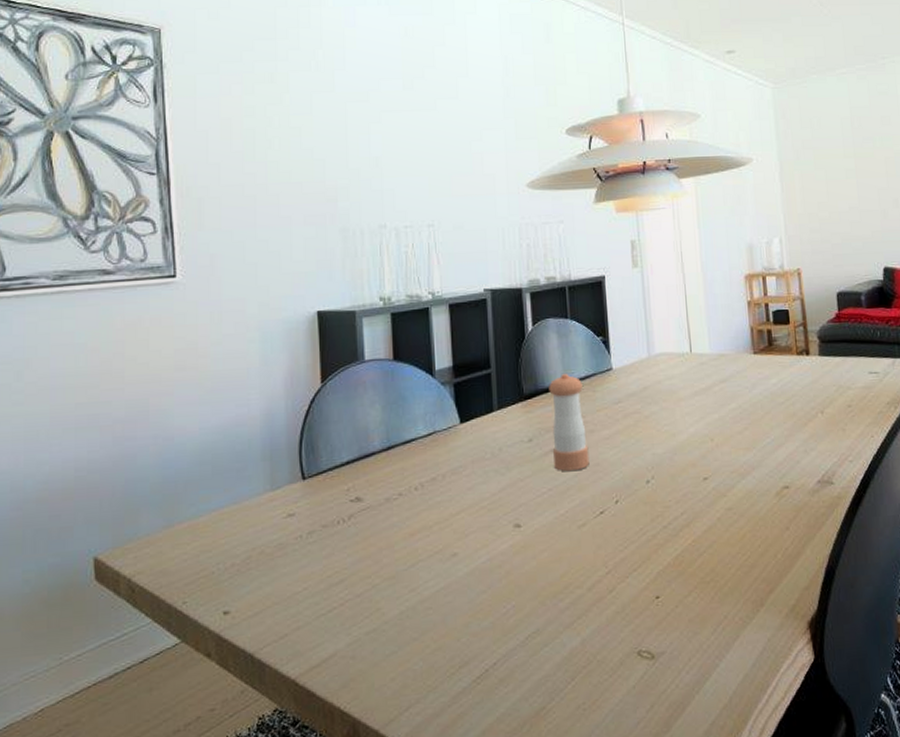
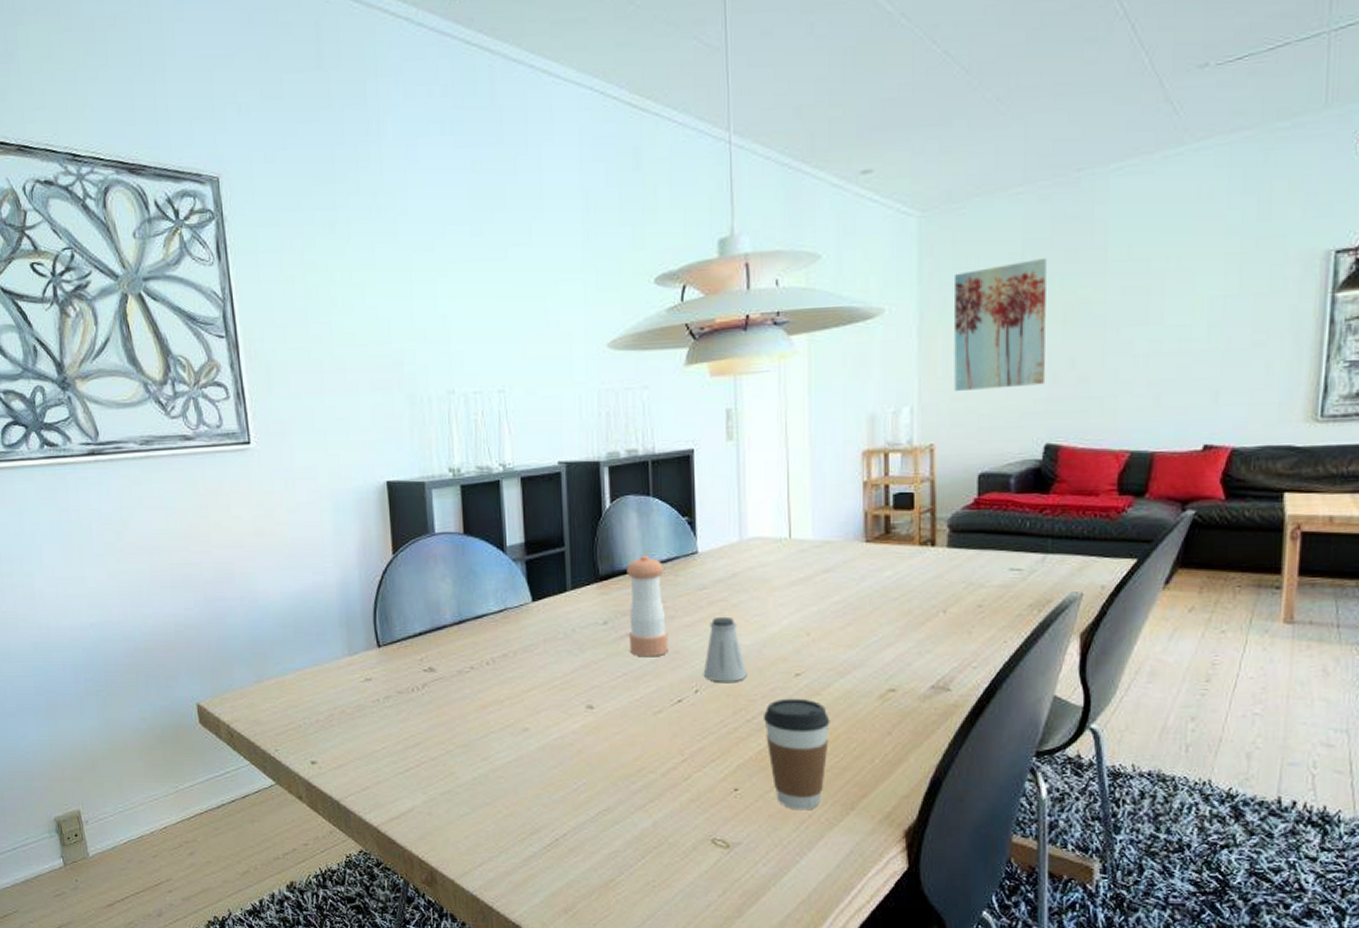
saltshaker: none [623,427,662,491] -> present [704,616,748,682]
coffee cup: none [678,501,737,613] -> present [764,698,830,811]
wall art: none [803,121,879,226] -> present [954,257,1047,392]

